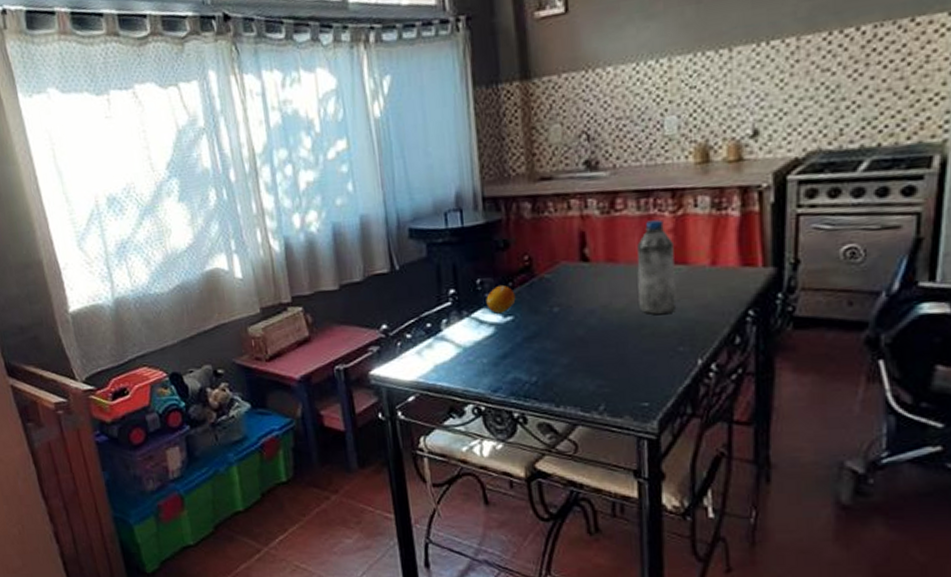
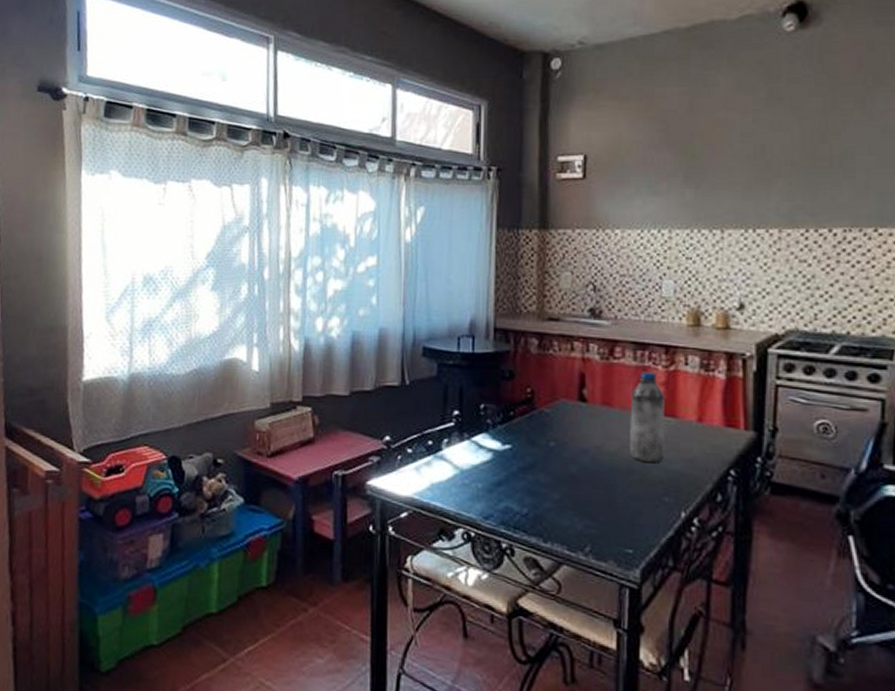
fruit: present [486,285,516,314] -> none [487,414,515,441]

